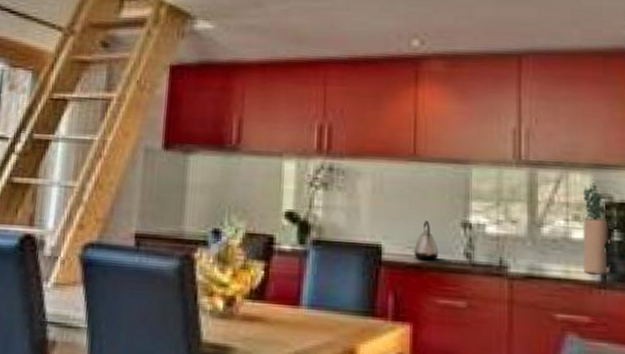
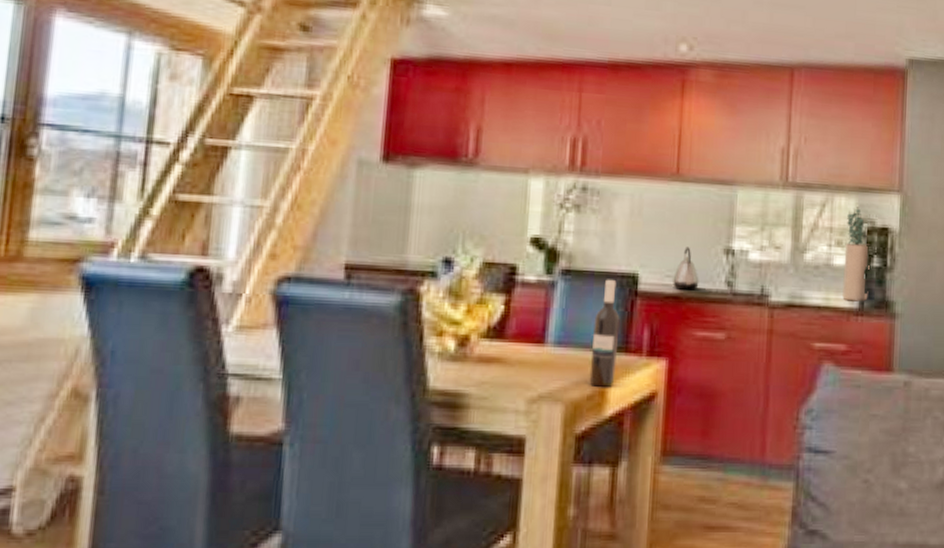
wine bottle: none [340,249,366,348] -> present [589,279,620,387]

